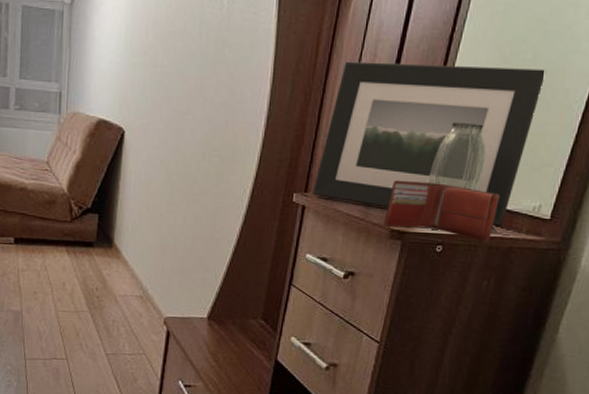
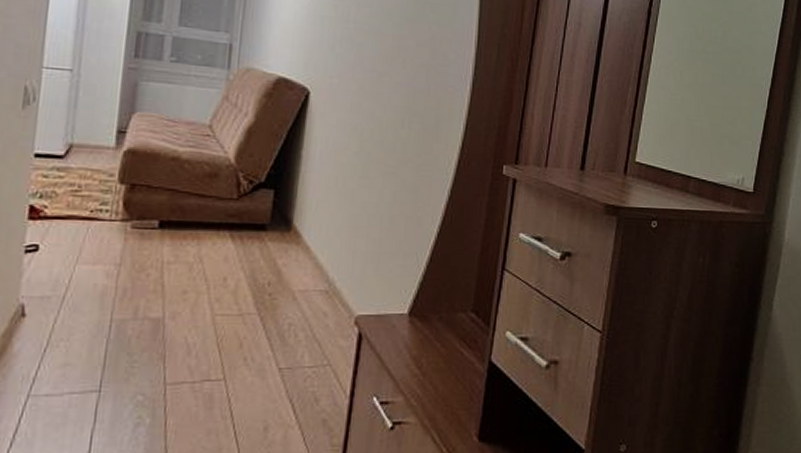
picture frame: present [312,61,547,227] -> none [523,28,736,201]
wallet: present [383,180,500,243] -> none [598,151,707,217]
vase: present [428,121,486,190] -> none [639,93,689,163]

